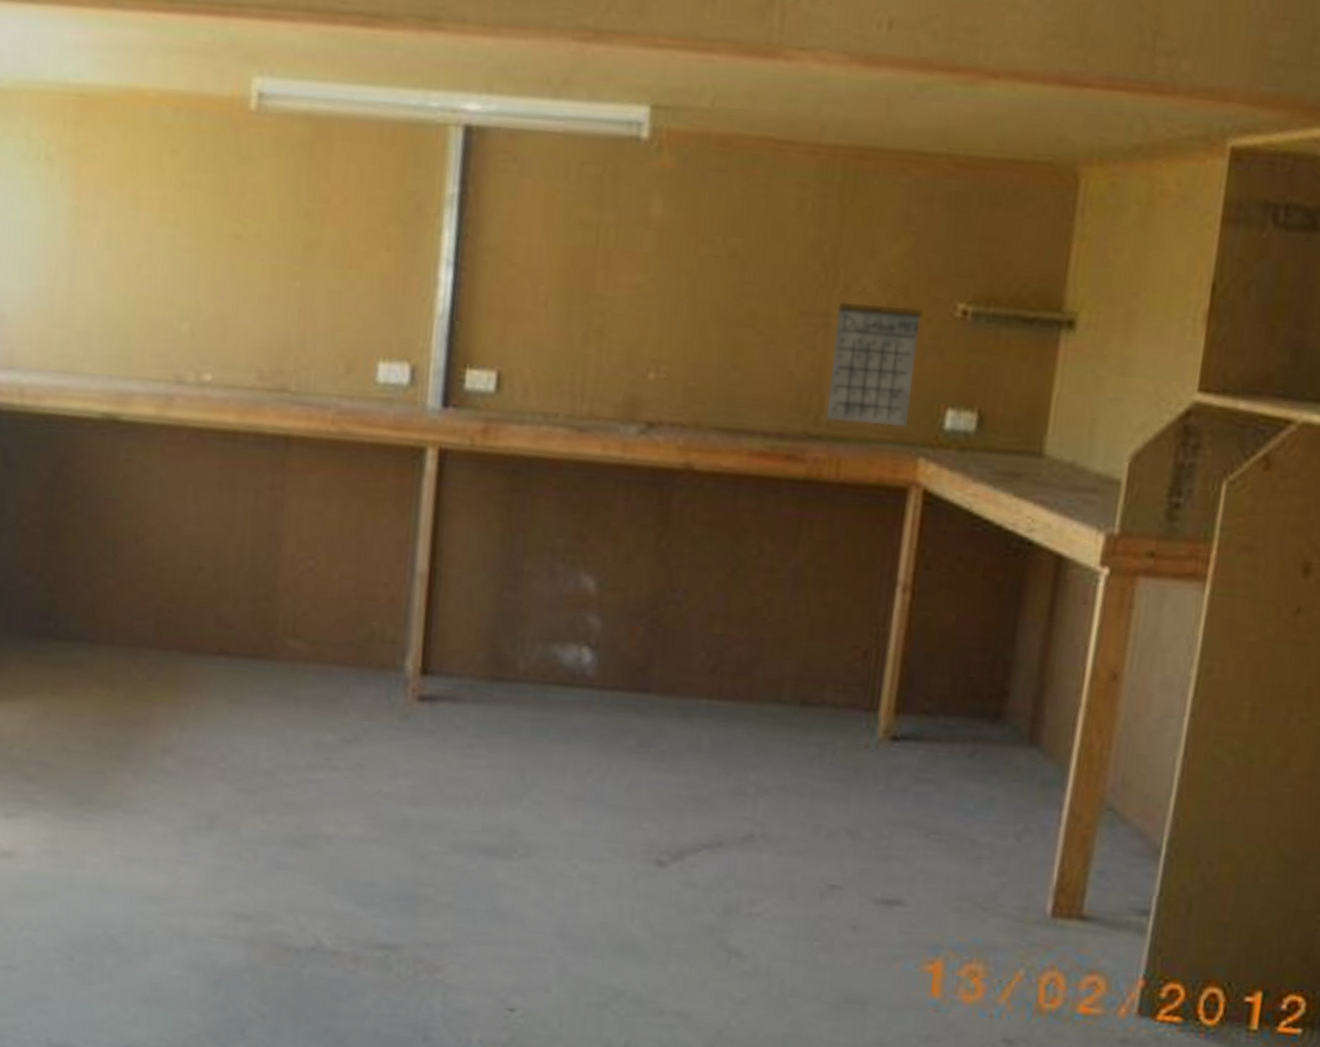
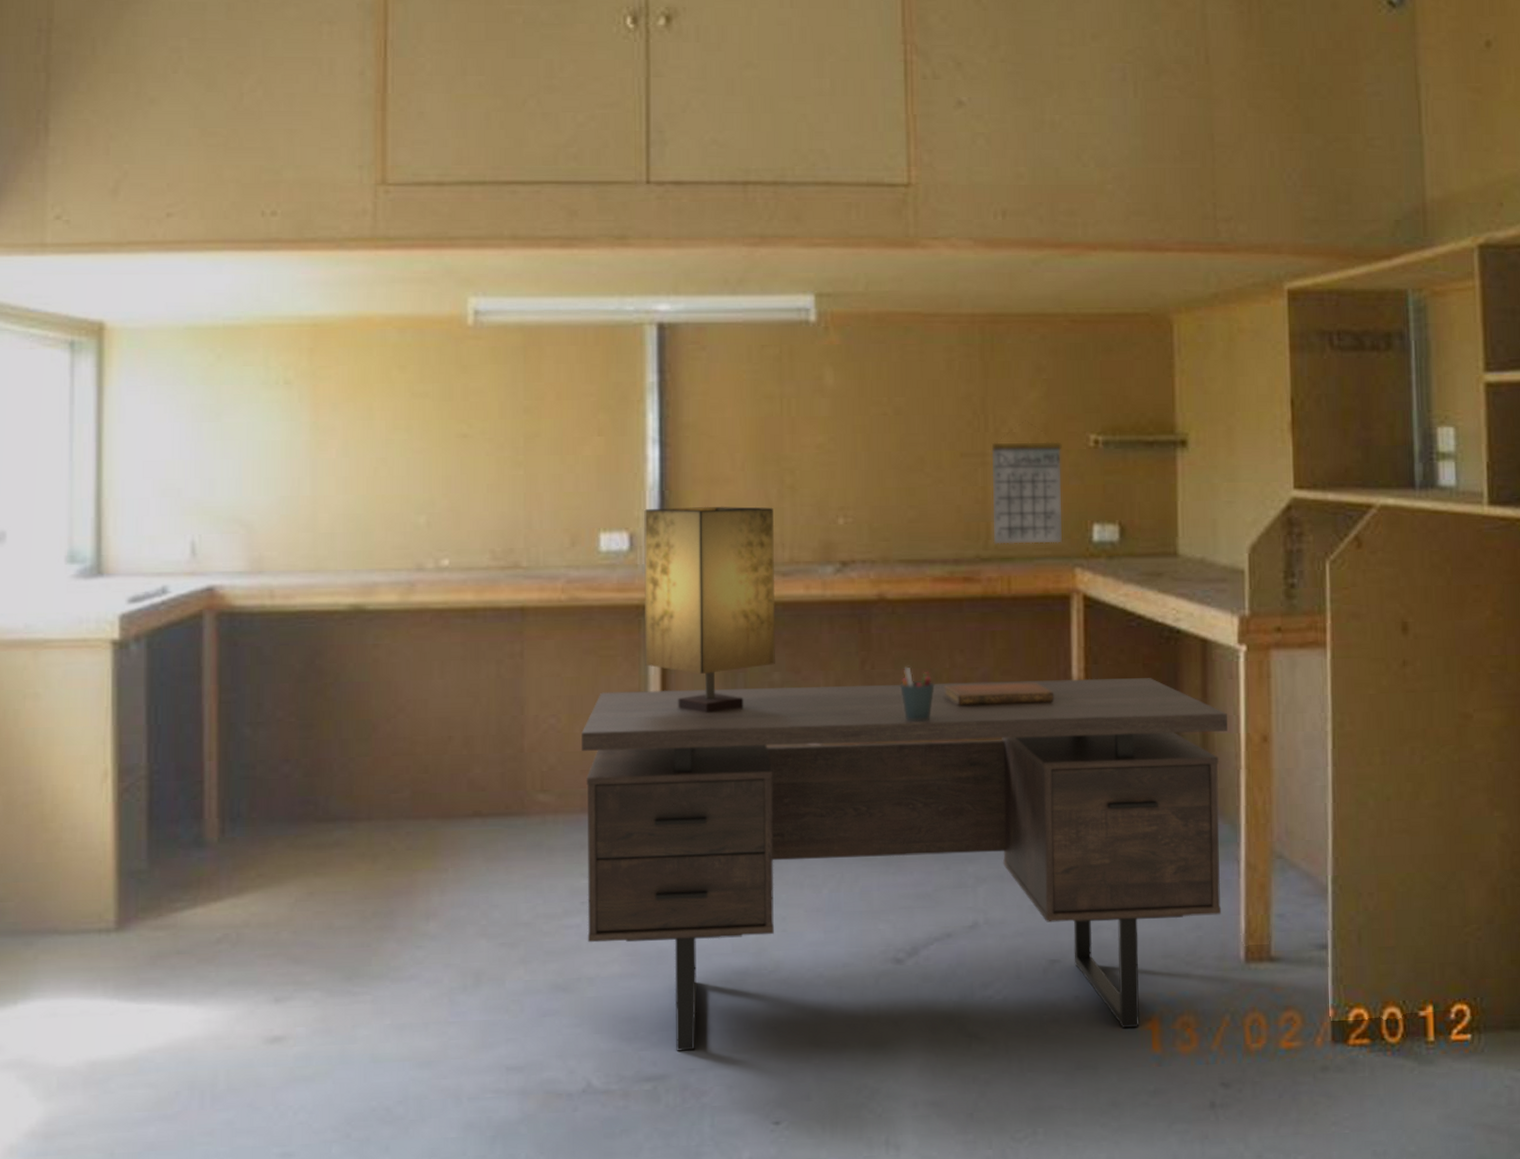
desk: none [329,538,1075,968] -> present [581,678,1229,1051]
table lamp: none [416,340,576,574] -> present [644,506,776,713]
pen holder: none [698,548,737,611] -> present [900,667,934,721]
notebook: none [746,574,874,608] -> present [944,683,1054,705]

